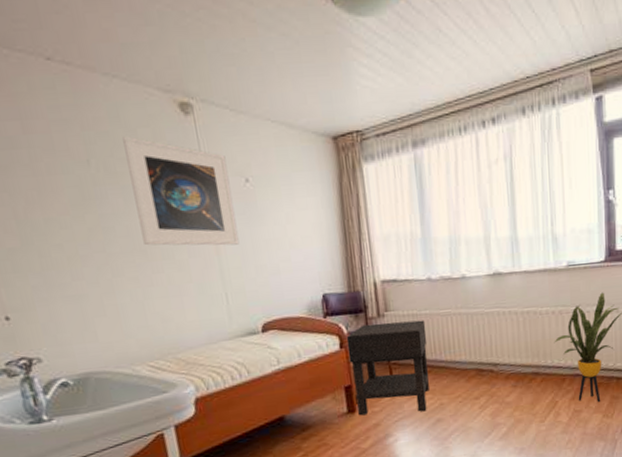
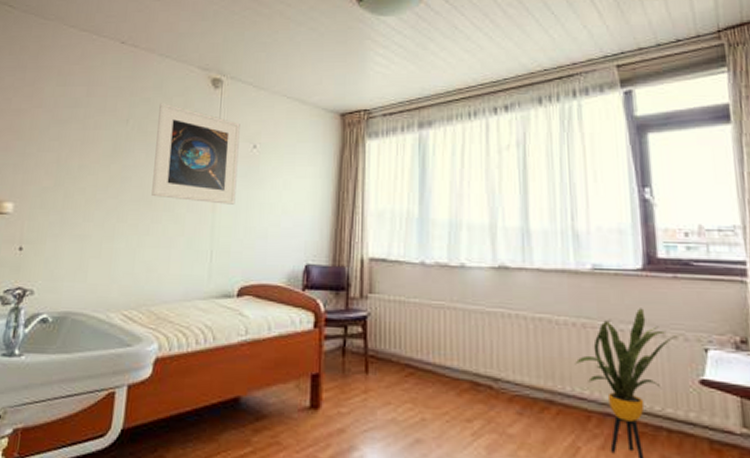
nightstand: present [346,320,429,416] -> none [321,304,413,425]

